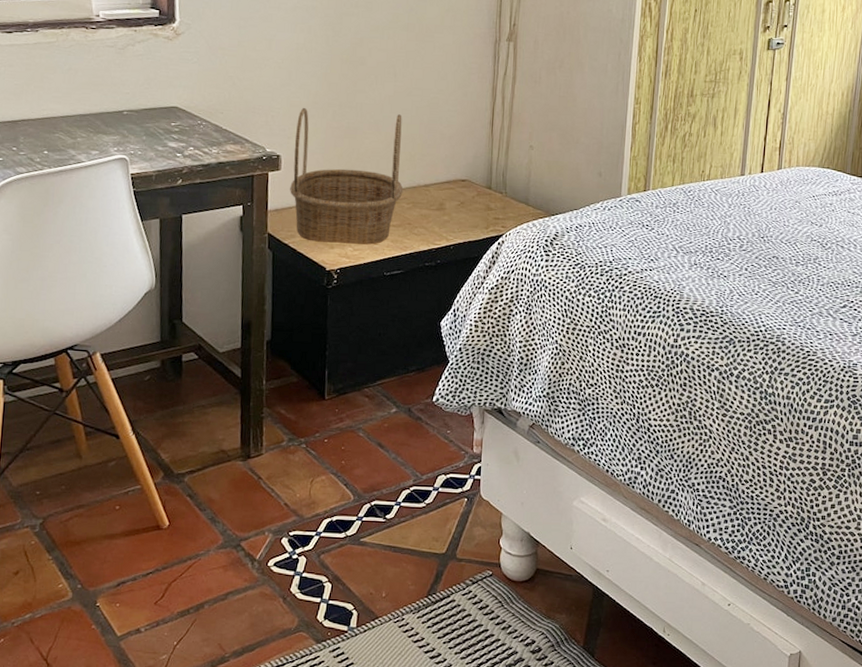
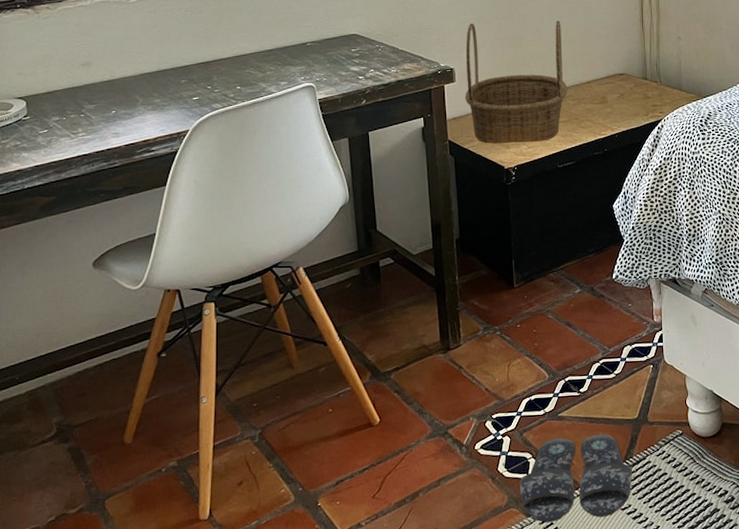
slippers: none [311,564,435,653] -> present [520,433,633,522]

